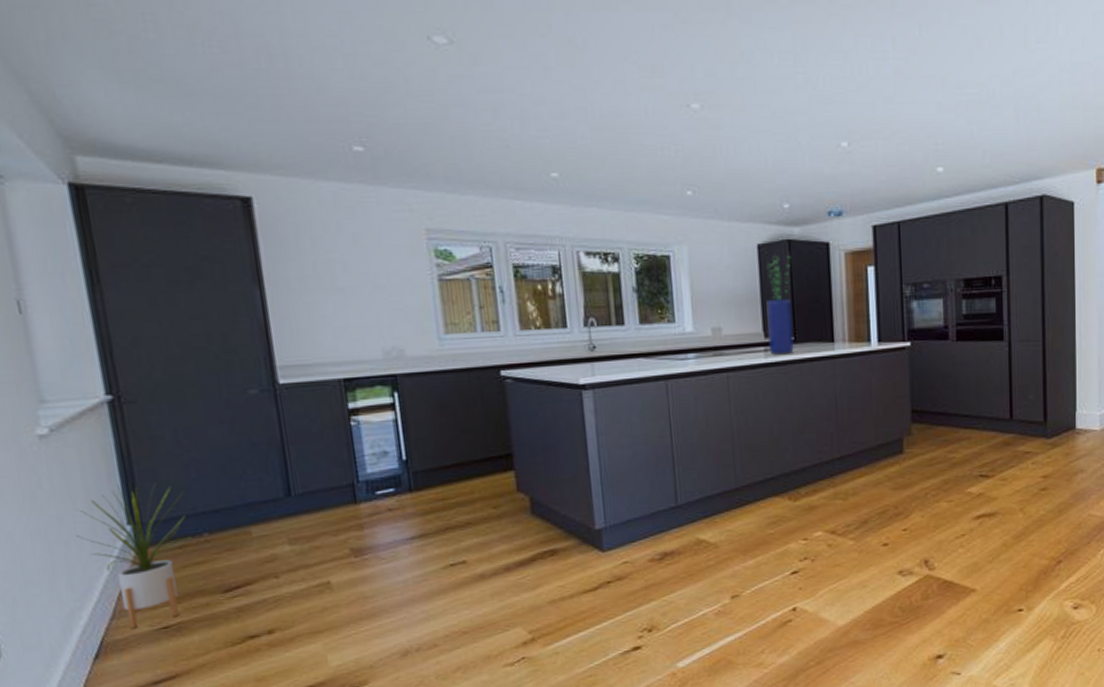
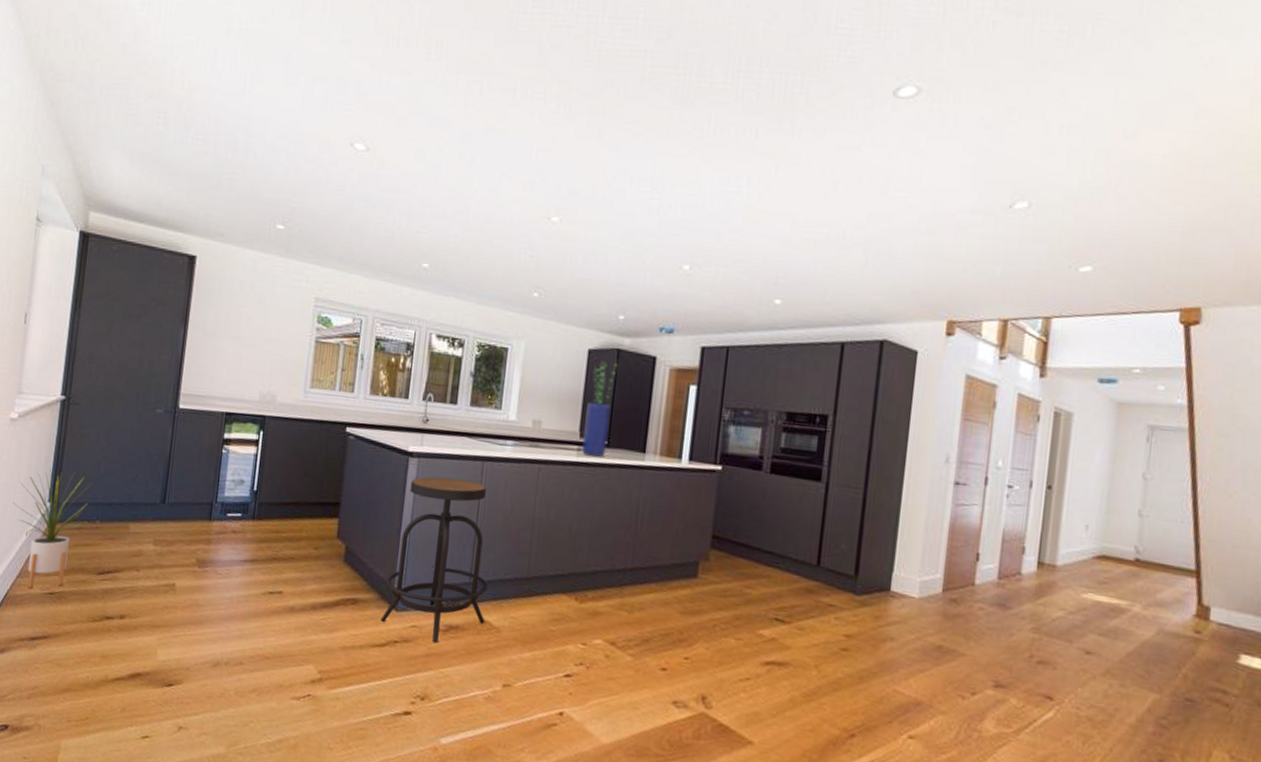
bar stool: none [584,402,700,573] -> present [380,477,488,642]

